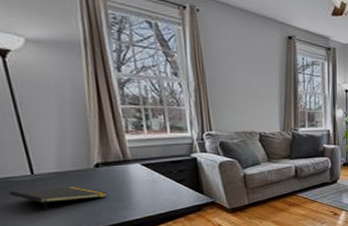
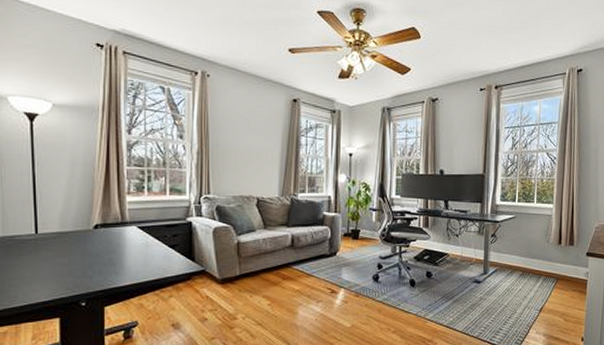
notepad: present [8,187,108,212] -> none [11,248,101,273]

